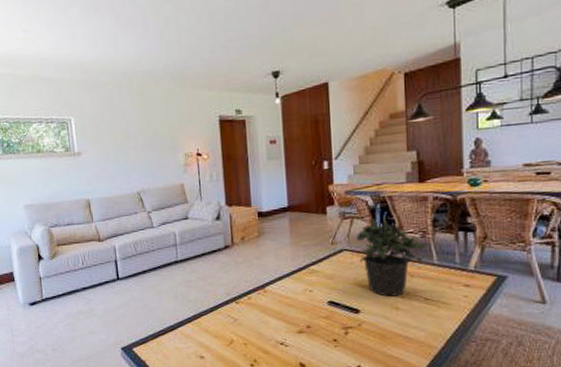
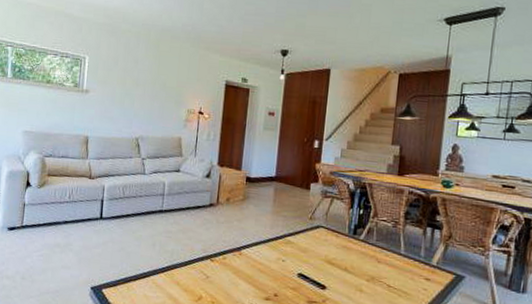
potted plant: present [357,218,427,297] -> none [333,201,397,279]

